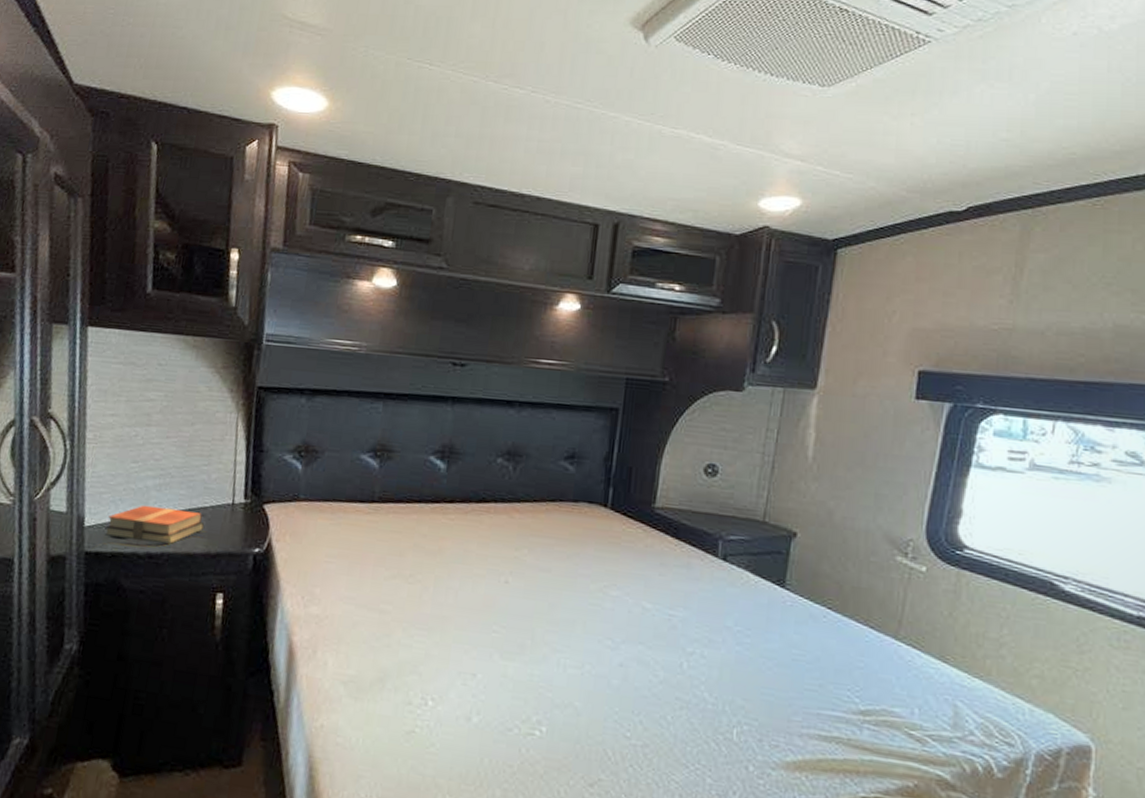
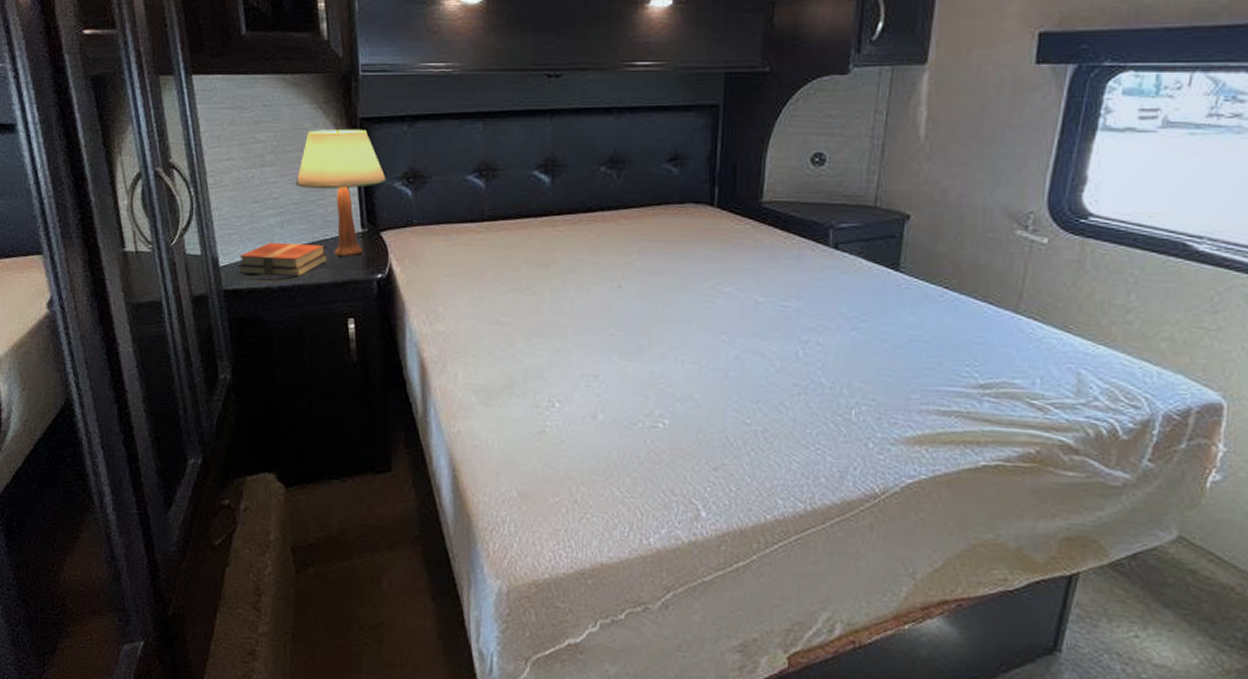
table lamp: none [180,390,277,528] -> present [295,124,386,257]

